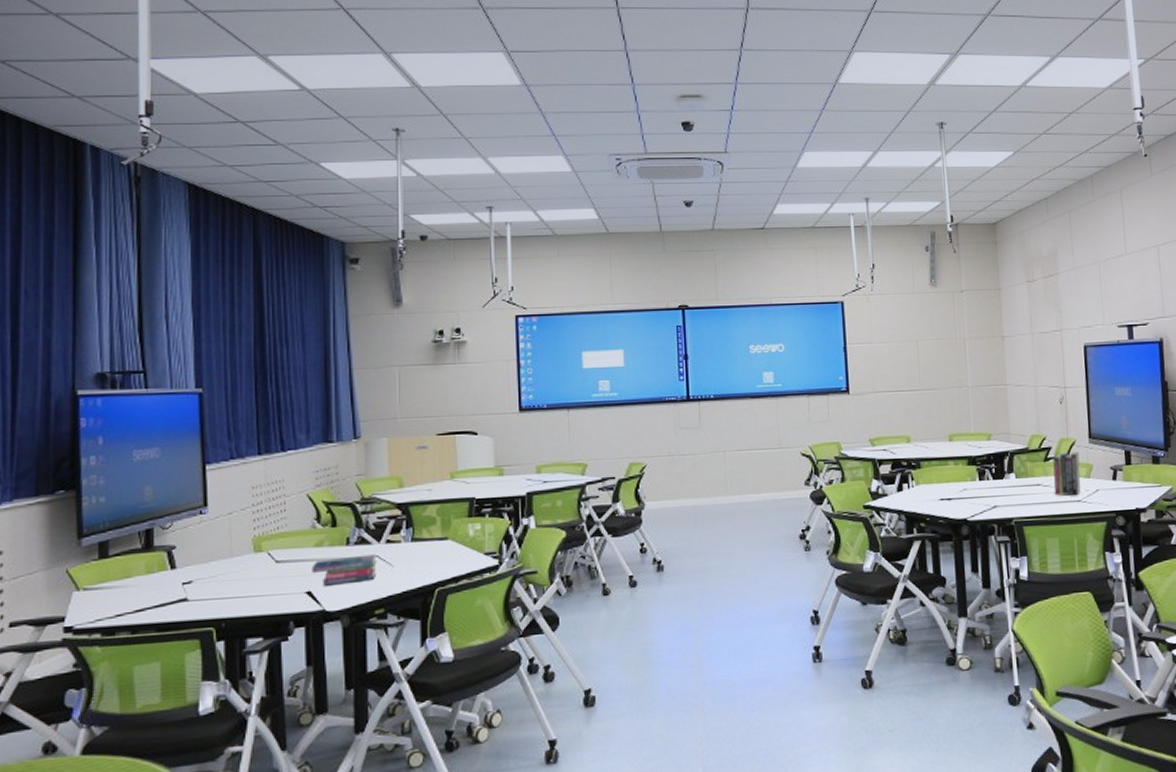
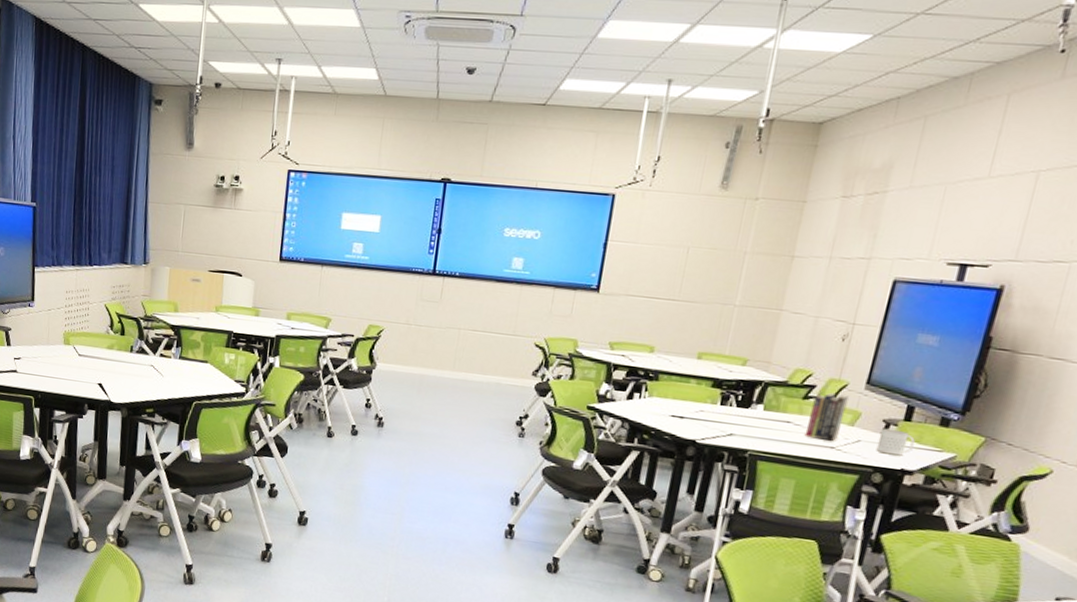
books: present [312,554,377,586] -> none [103,360,152,385]
mug: none [1111,474,1140,498] -> present [876,428,915,456]

